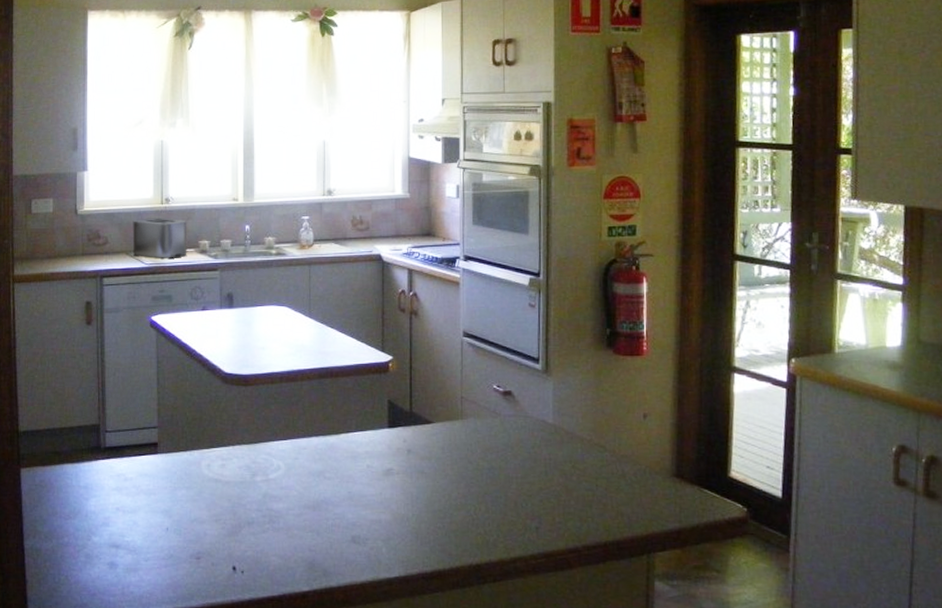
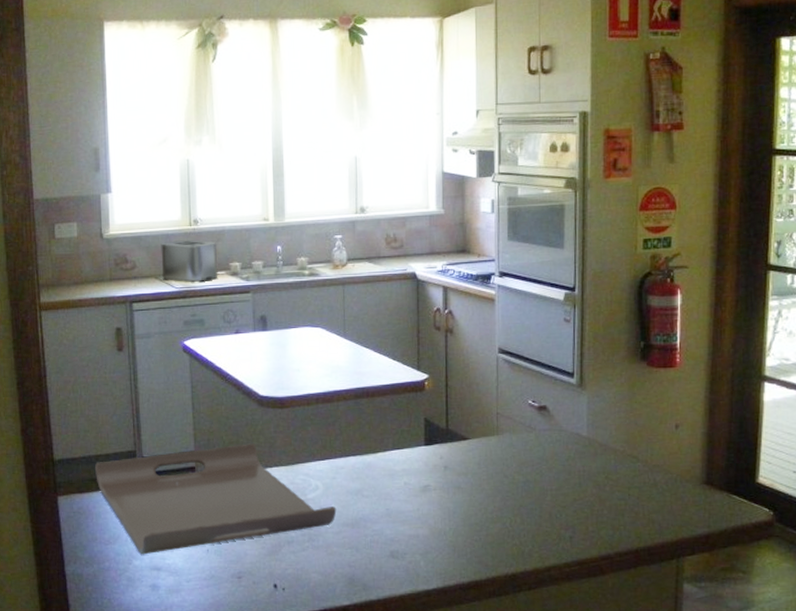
serving tray: none [59,420,298,531] -> present [95,443,337,555]

